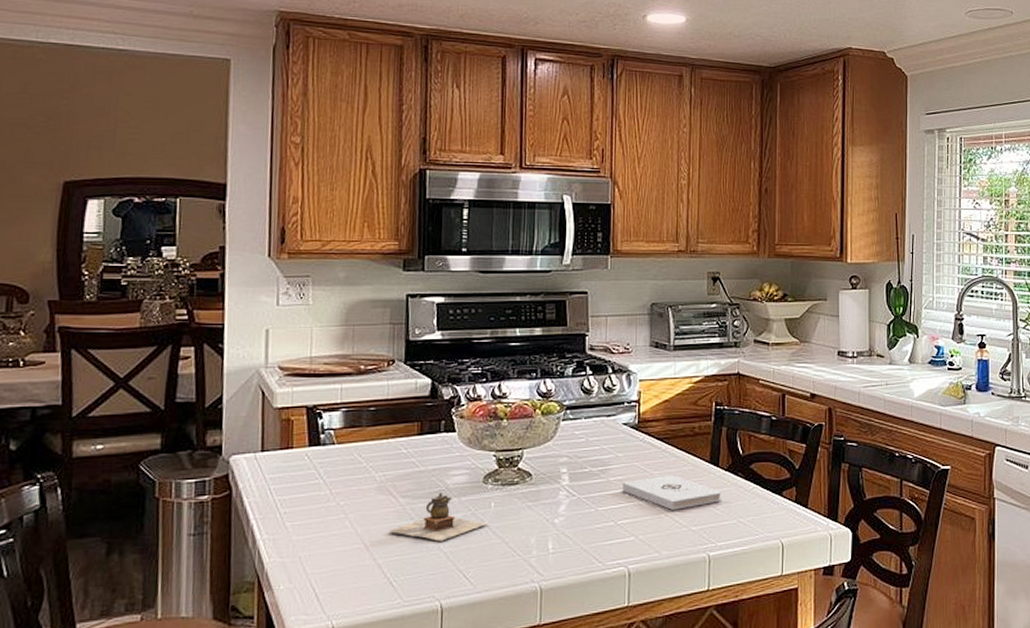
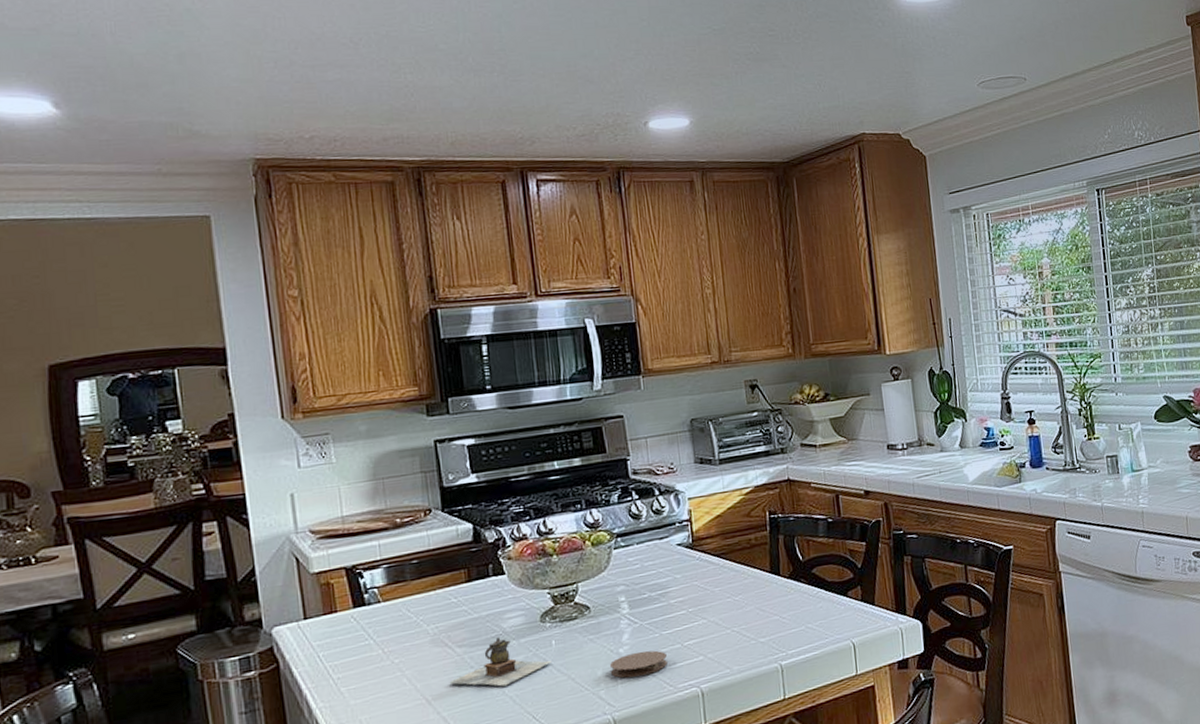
coaster: none [543,524,599,549] -> present [609,650,667,678]
notepad: present [622,475,722,510] -> none [684,589,787,625]

